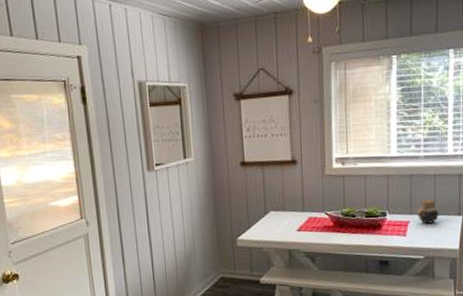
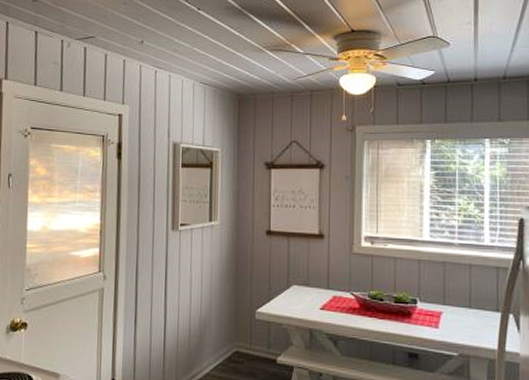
jar: present [416,200,439,224] -> none [450,291,475,318]

